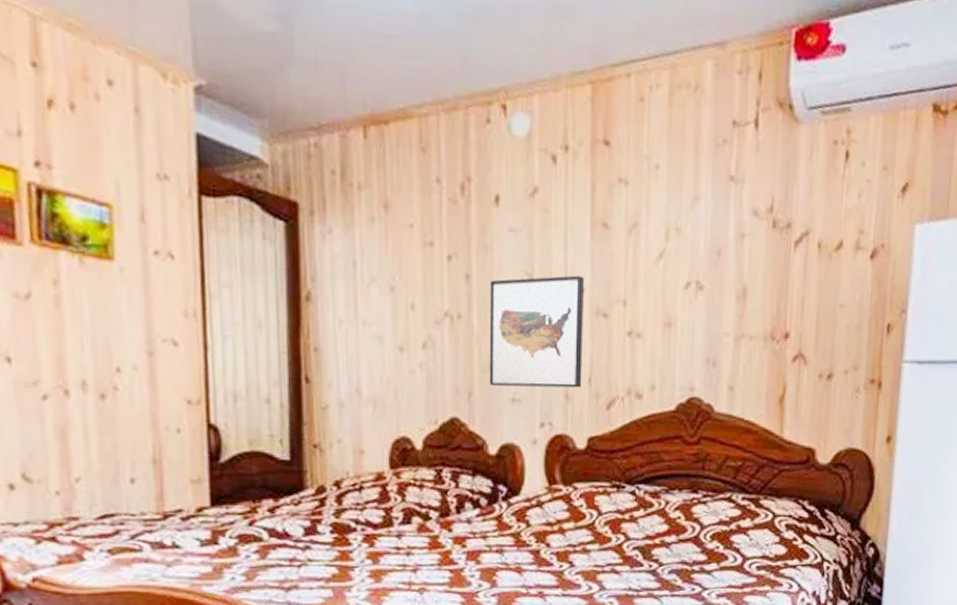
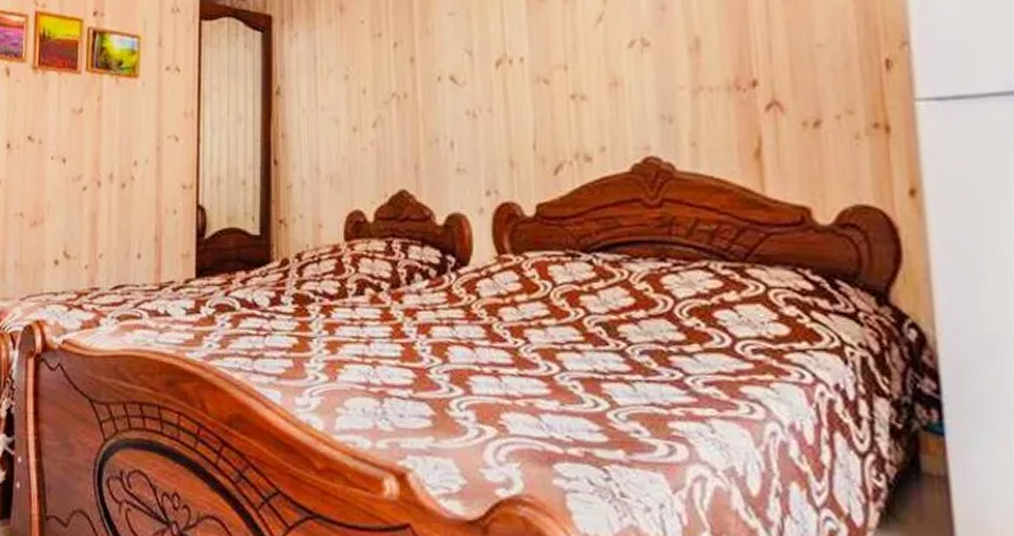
wall art: present [489,275,584,388] -> none [433,47,527,157]

